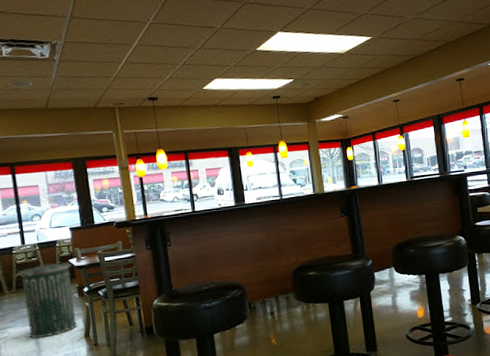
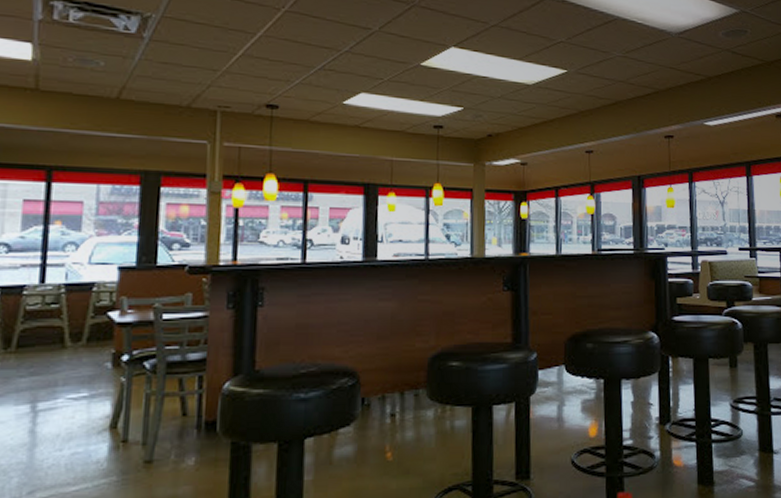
trash can: present [18,263,78,339] -> none [20,314,110,426]

